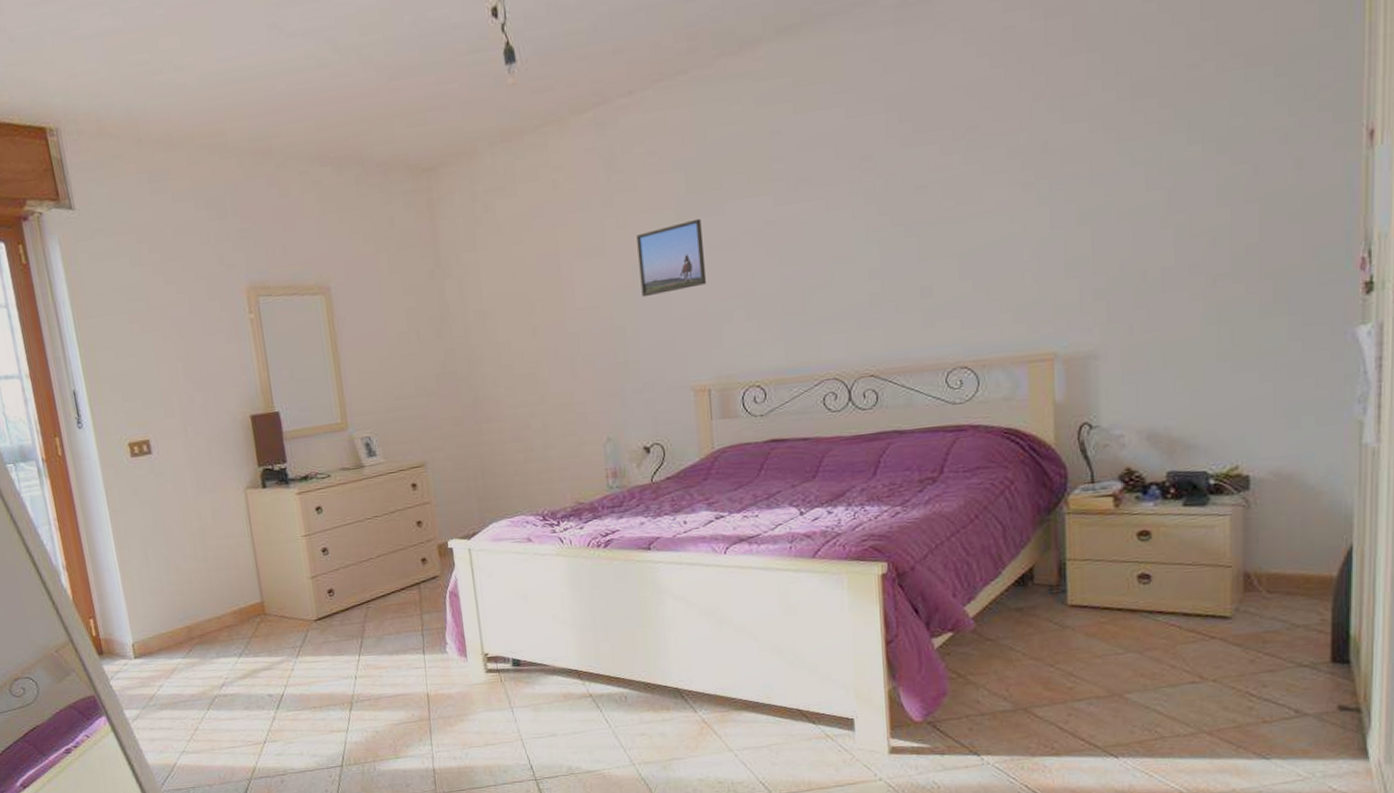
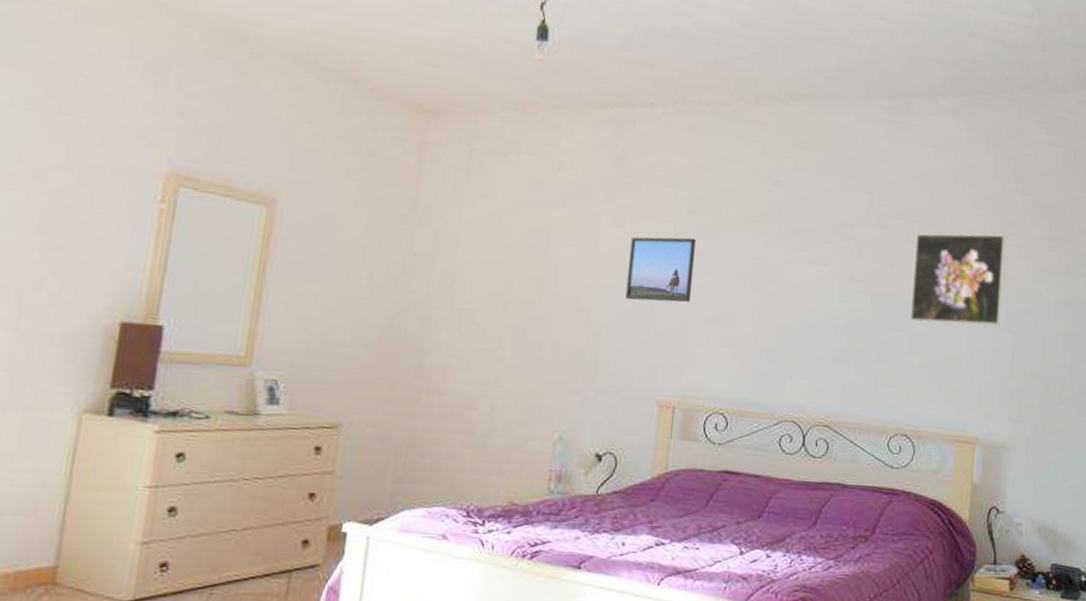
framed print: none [949,111,1072,243] -> present [910,232,1006,327]

